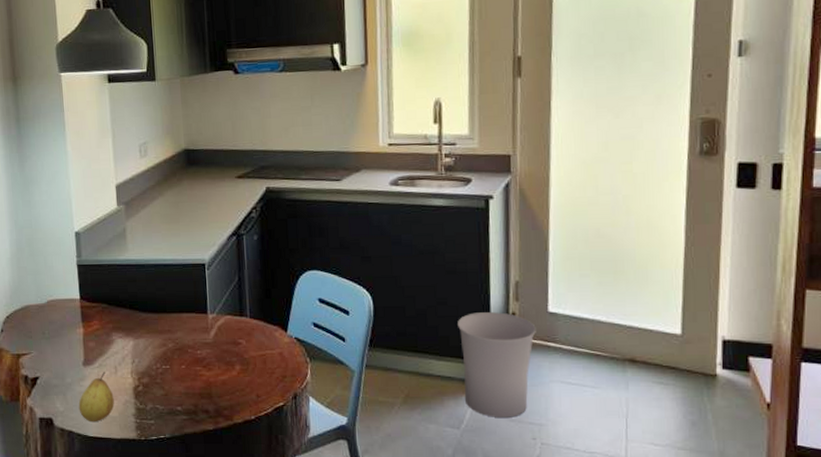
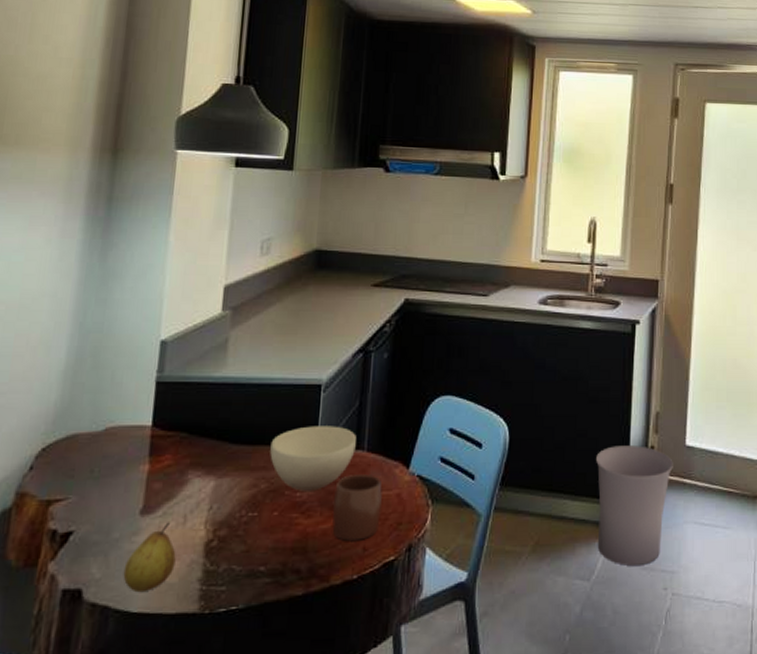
bowl: none [171,297,240,350] -> present [270,426,356,491]
mug: none [227,337,268,389] -> present [332,475,382,541]

